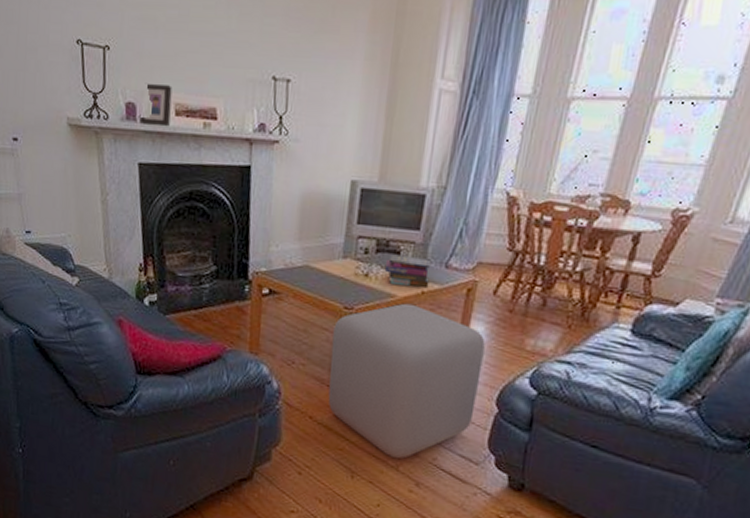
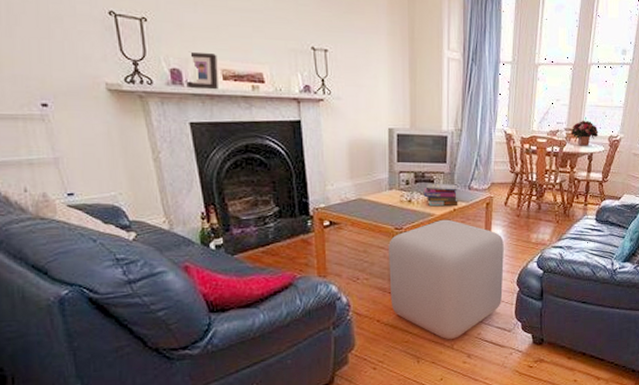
bouquet: none [610,182,657,222] -> present [572,120,599,146]

